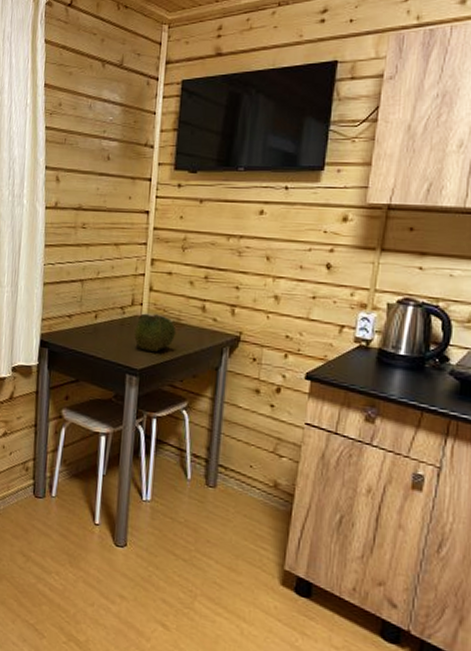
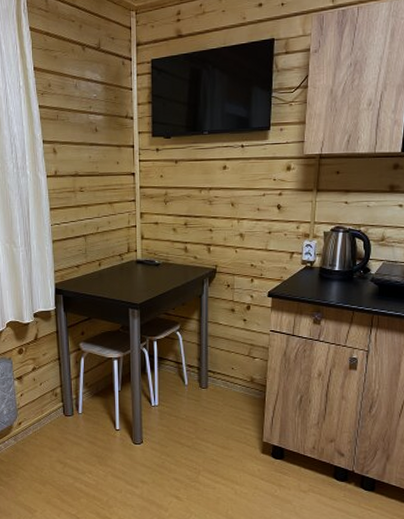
cabbage: present [134,313,176,353] -> none [132,258,166,289]

